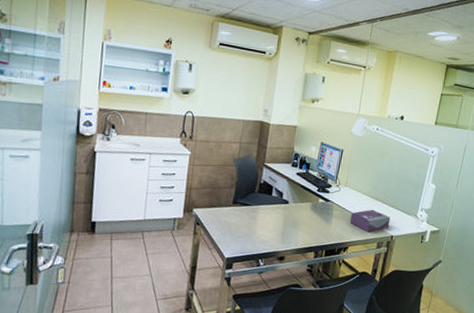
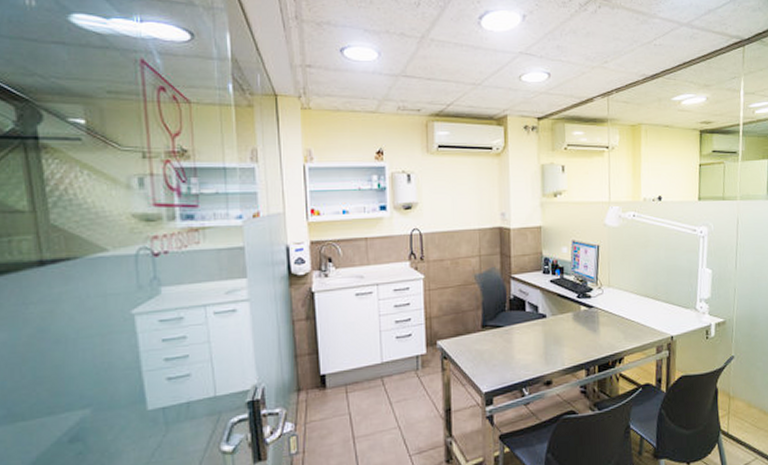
tissue box: present [349,209,391,233] -> none [620,309,667,337]

